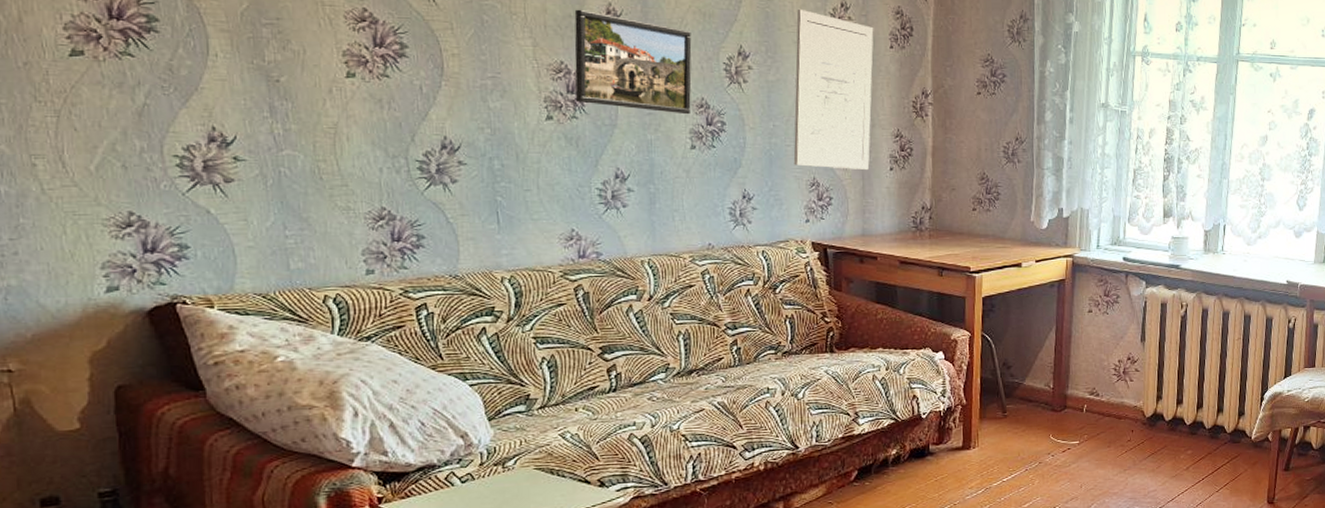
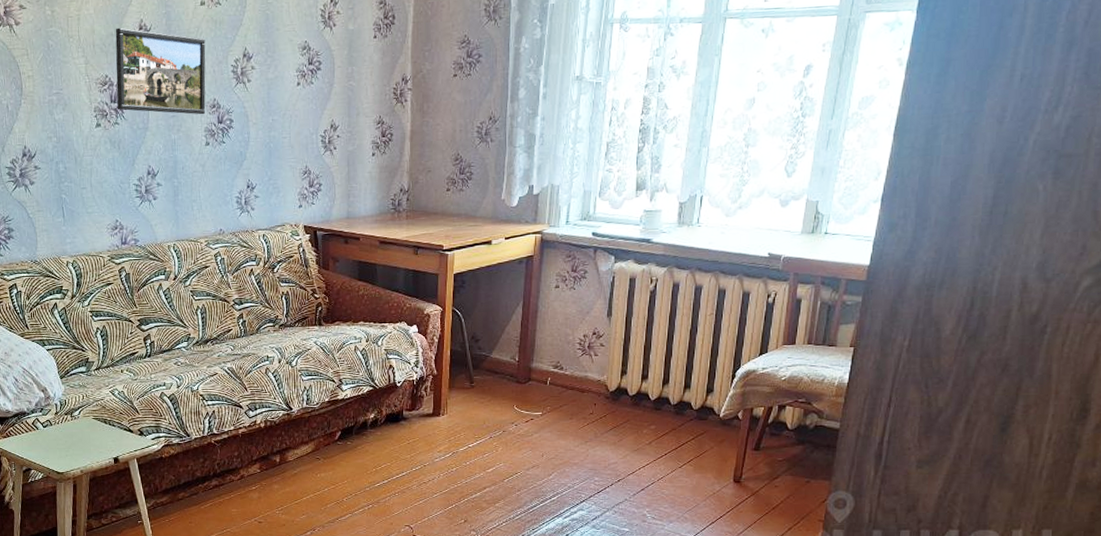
wall art: present [793,10,874,169] -> none [289,9,360,157]

